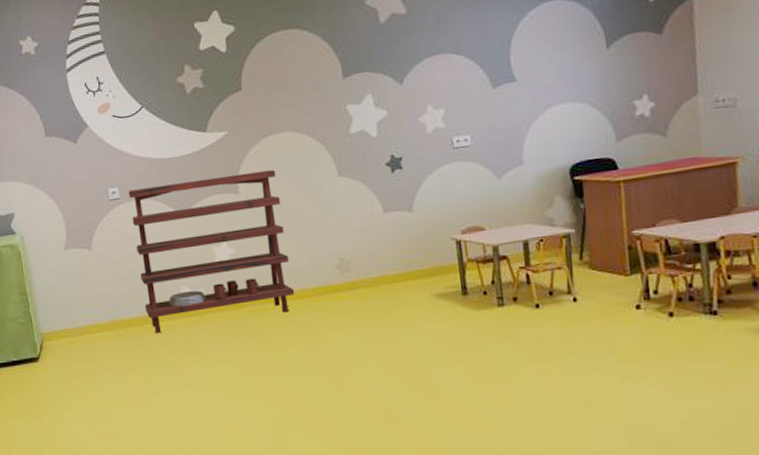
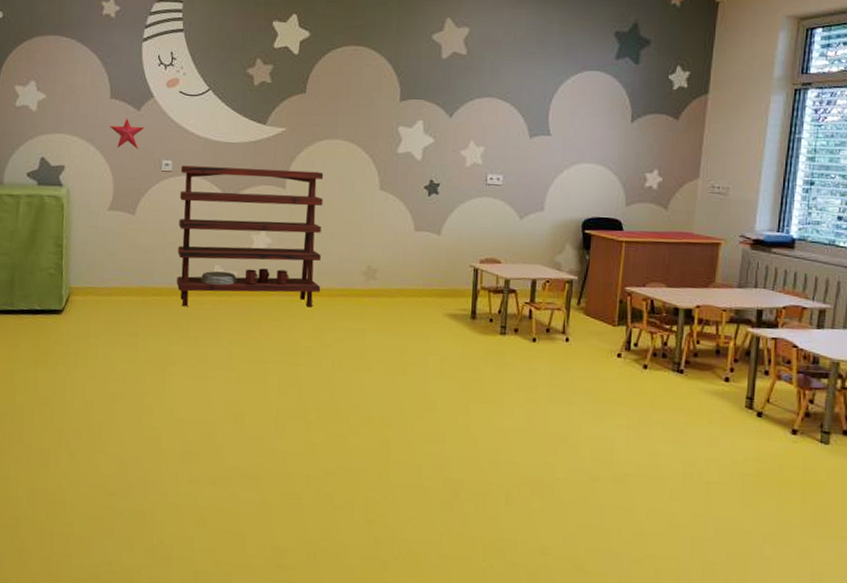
decorative star: none [49,153,84,185] -> present [109,118,144,150]

